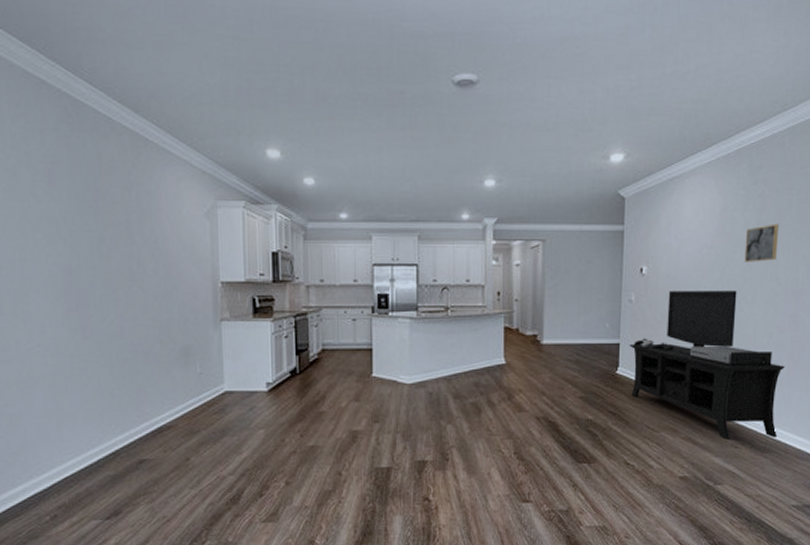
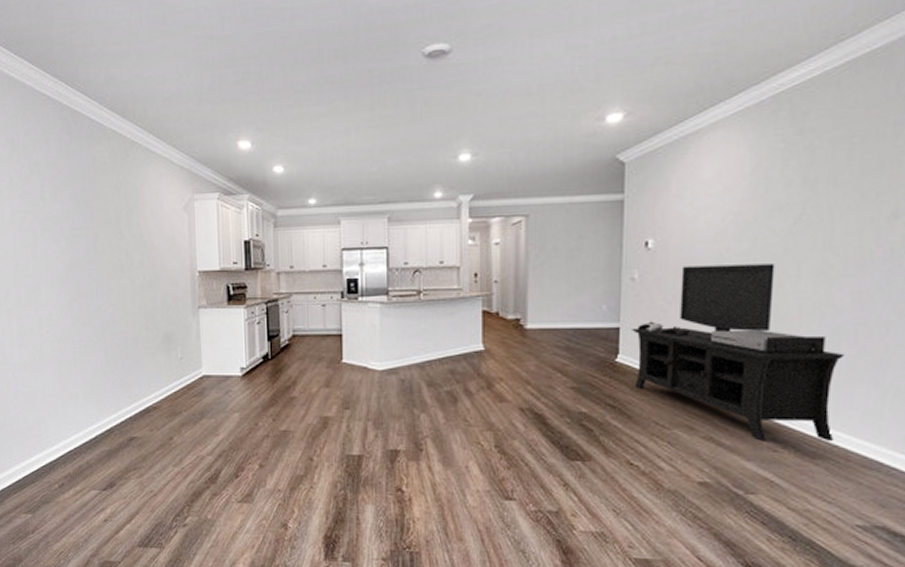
wall art: present [744,223,780,262] -> none [784,180,835,229]

